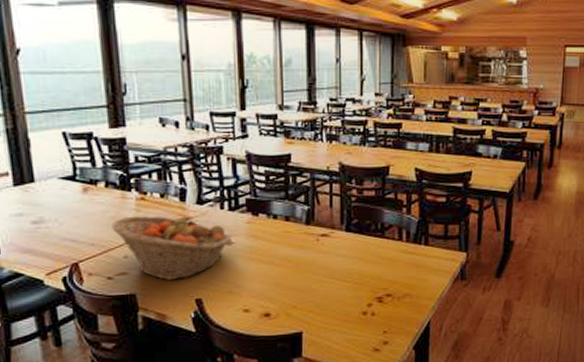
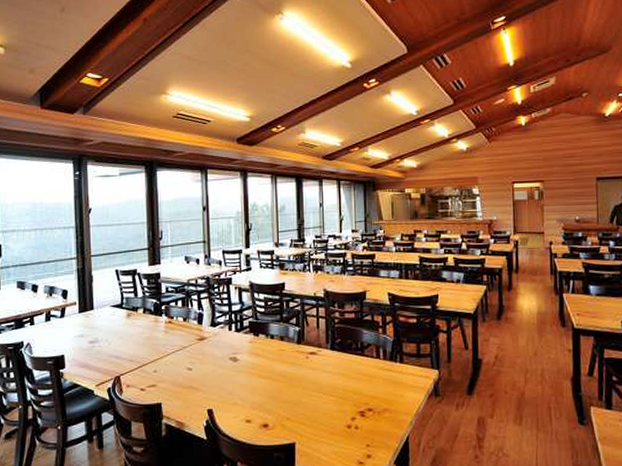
fruit basket: present [111,216,231,280] -> none [146,336,237,392]

